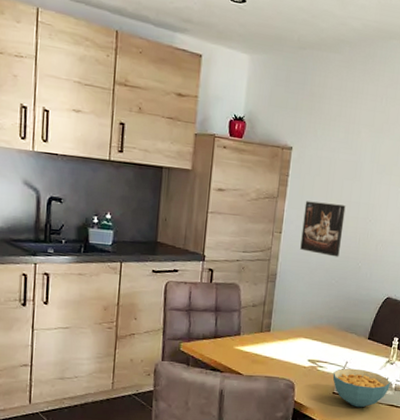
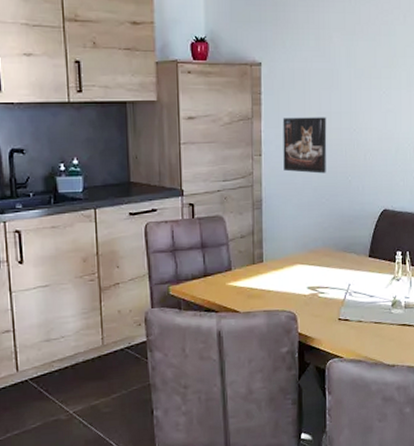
cereal bowl: present [332,368,390,408] -> none [336,290,399,332]

